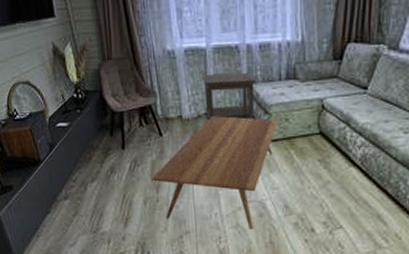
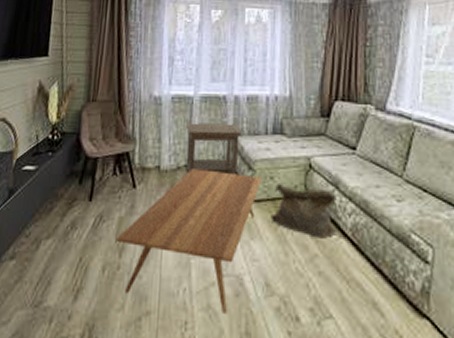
bag: none [287,123,348,168] -> present [270,182,337,239]

